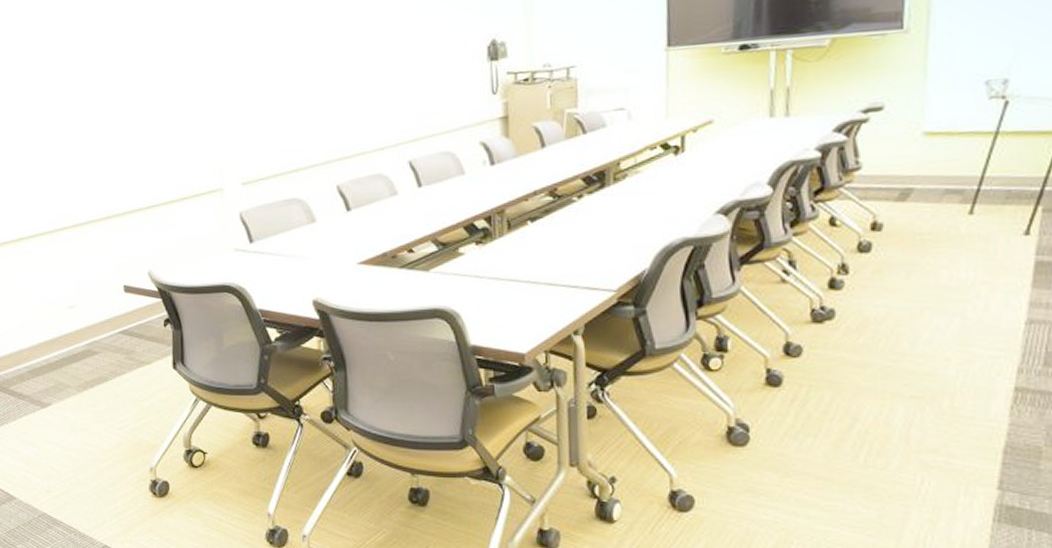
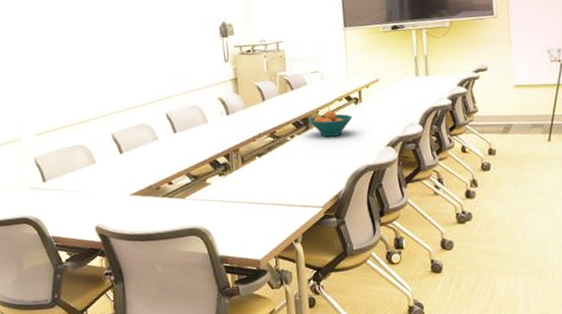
fruit bowl: none [605,161,669,199] -> present [308,110,353,137]

